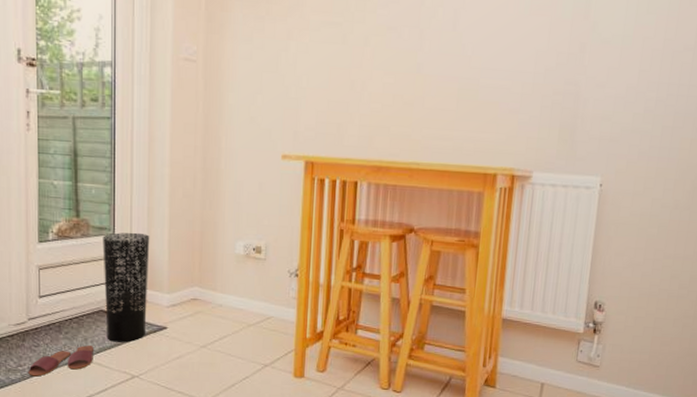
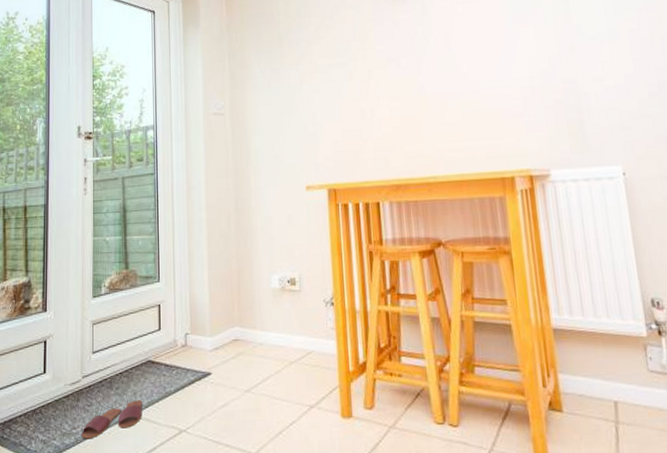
umbrella stand: present [103,232,150,343] -> none [149,277,192,394]

